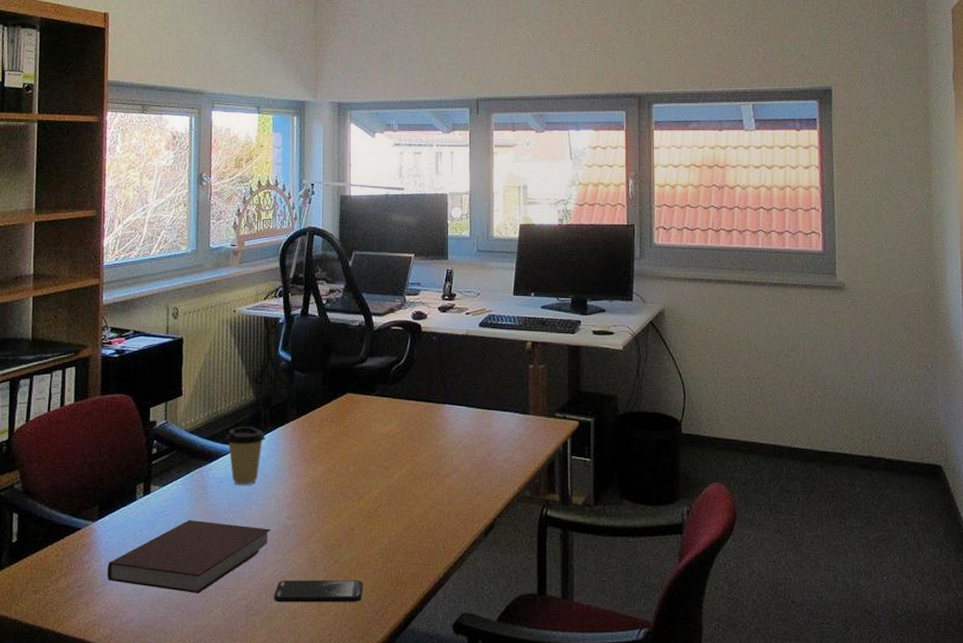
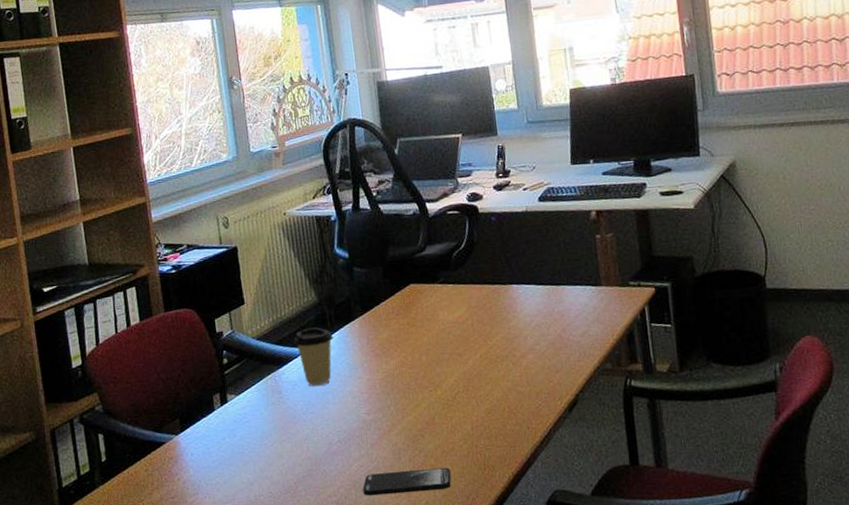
notebook: present [107,520,271,593] -> none [196,424,352,495]

